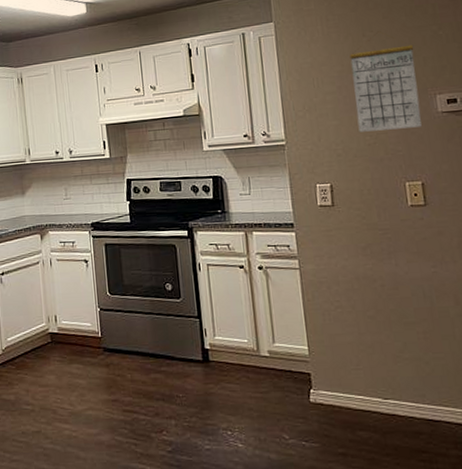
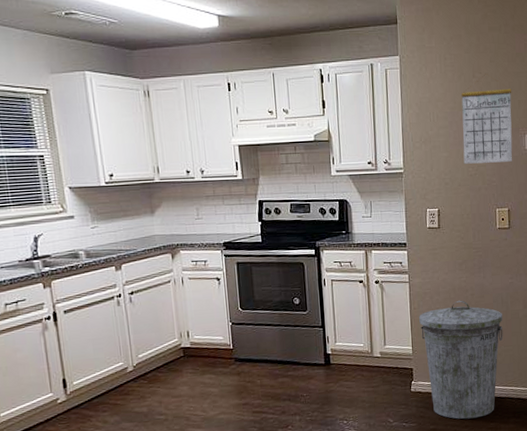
trash can: none [314,292,430,445] -> present [419,300,503,419]

